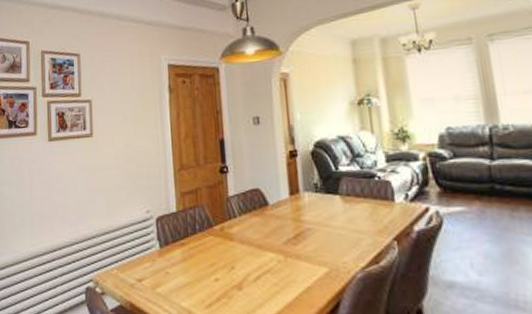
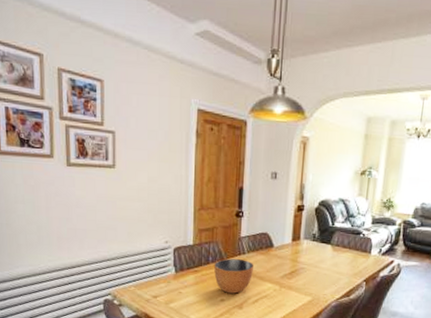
bowl: none [203,225,249,270] -> present [214,258,253,294]

